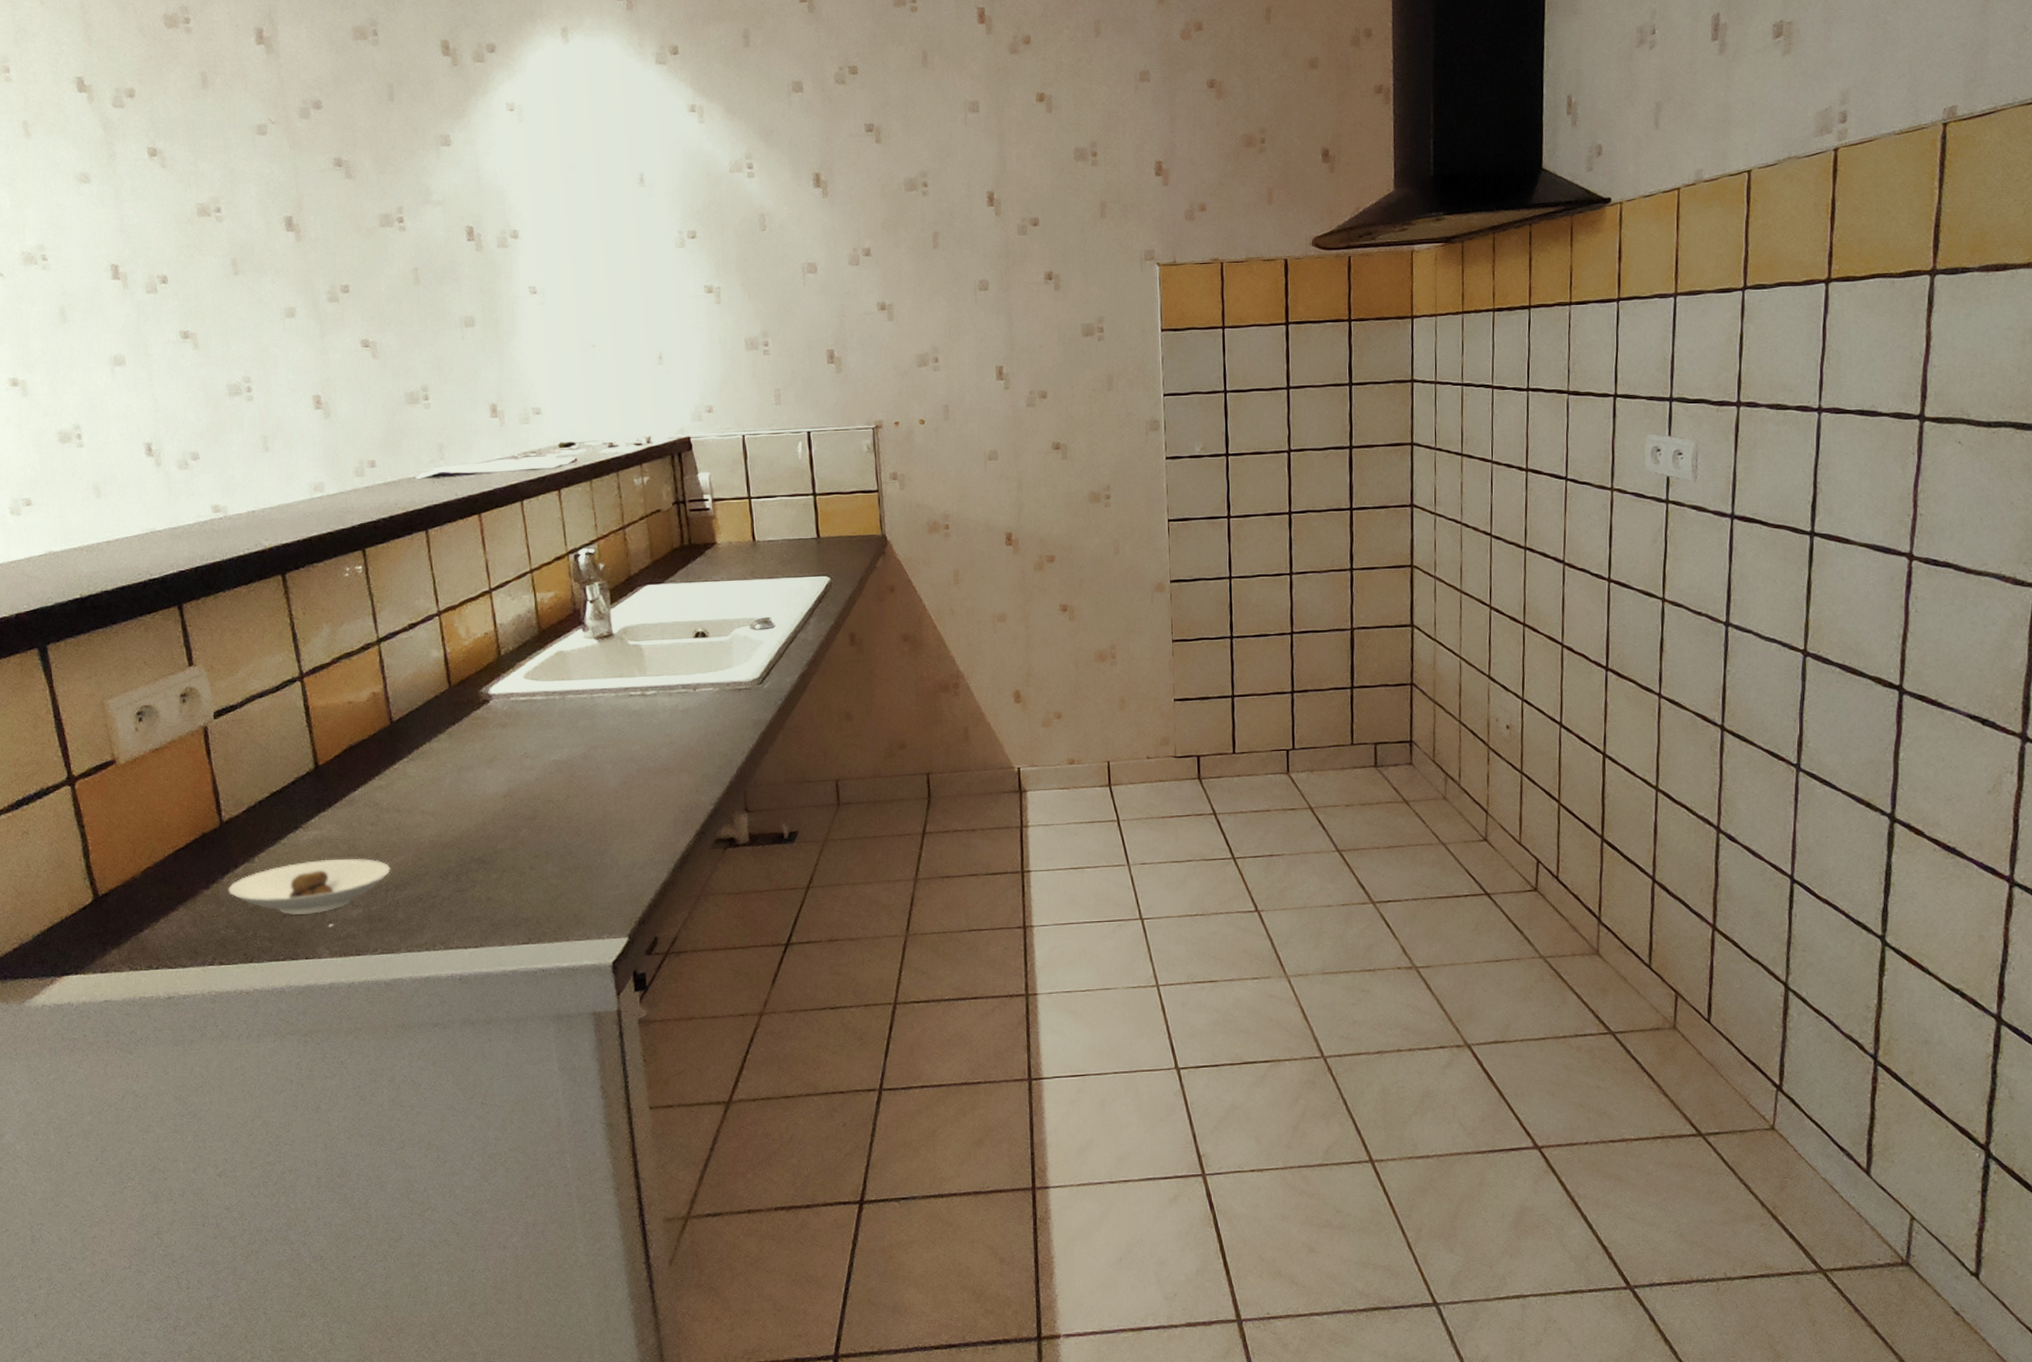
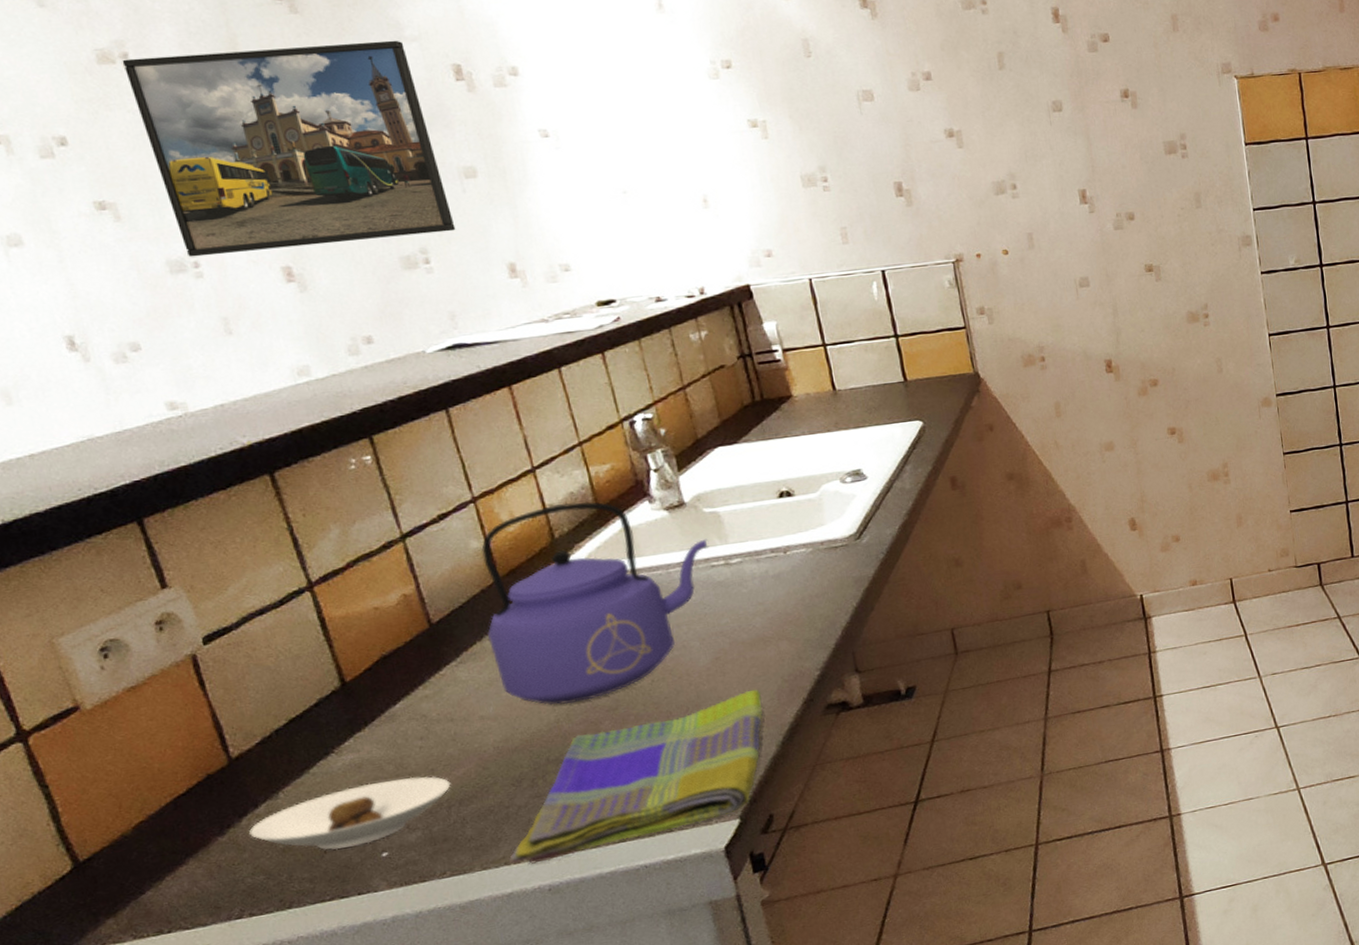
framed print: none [215,203,452,383] -> present [122,40,456,257]
dish towel: none [429,816,660,953] -> present [508,689,763,864]
kettle: none [435,624,630,809] -> present [481,501,710,706]

